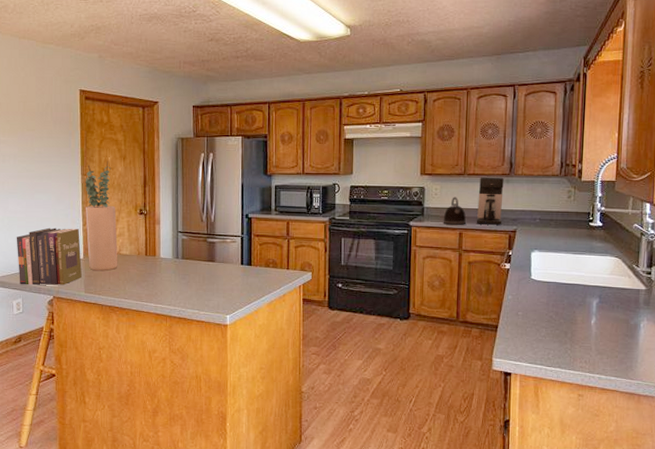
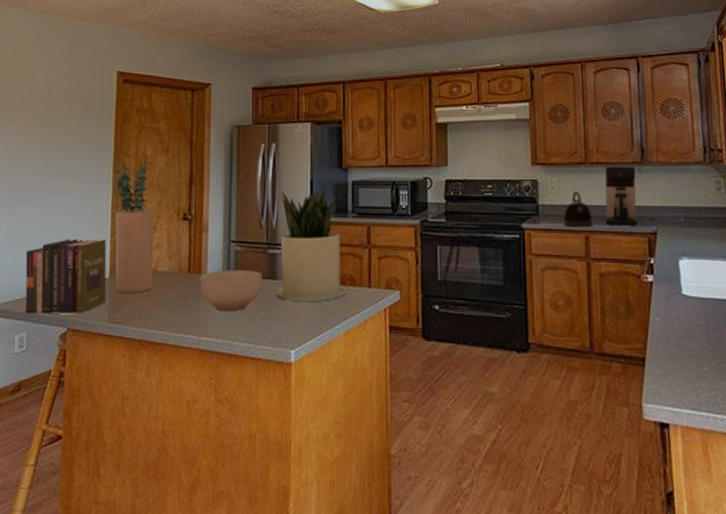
bowl: none [154,254,204,286] -> present [199,270,263,312]
planter: none [214,192,271,280] -> present [274,189,348,303]

